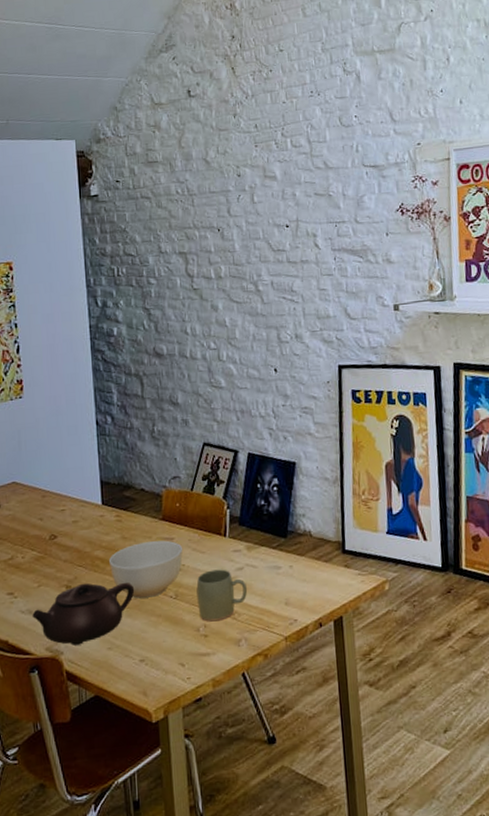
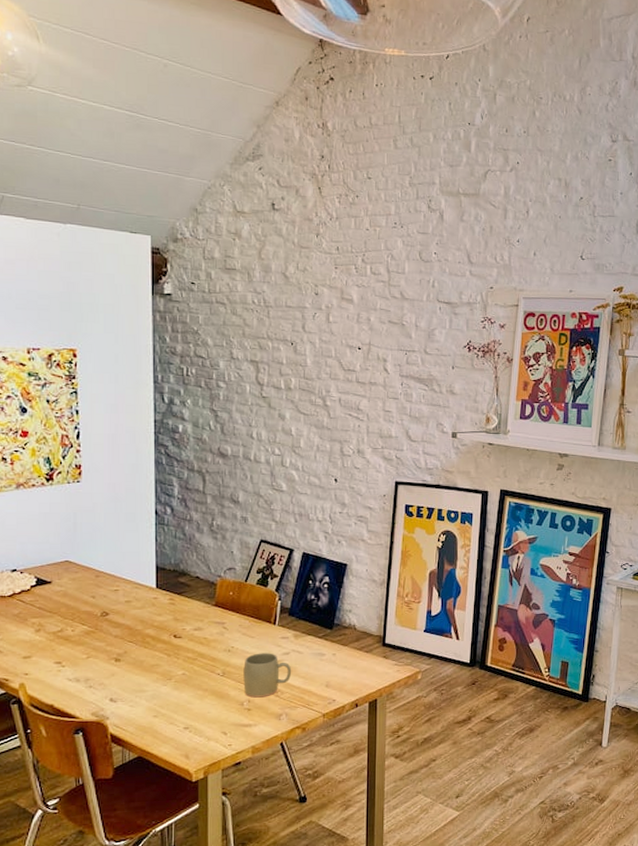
teapot: present [32,582,135,645] -> none [79,657,184,712]
bowl: present [109,540,183,598] -> none [160,624,234,674]

